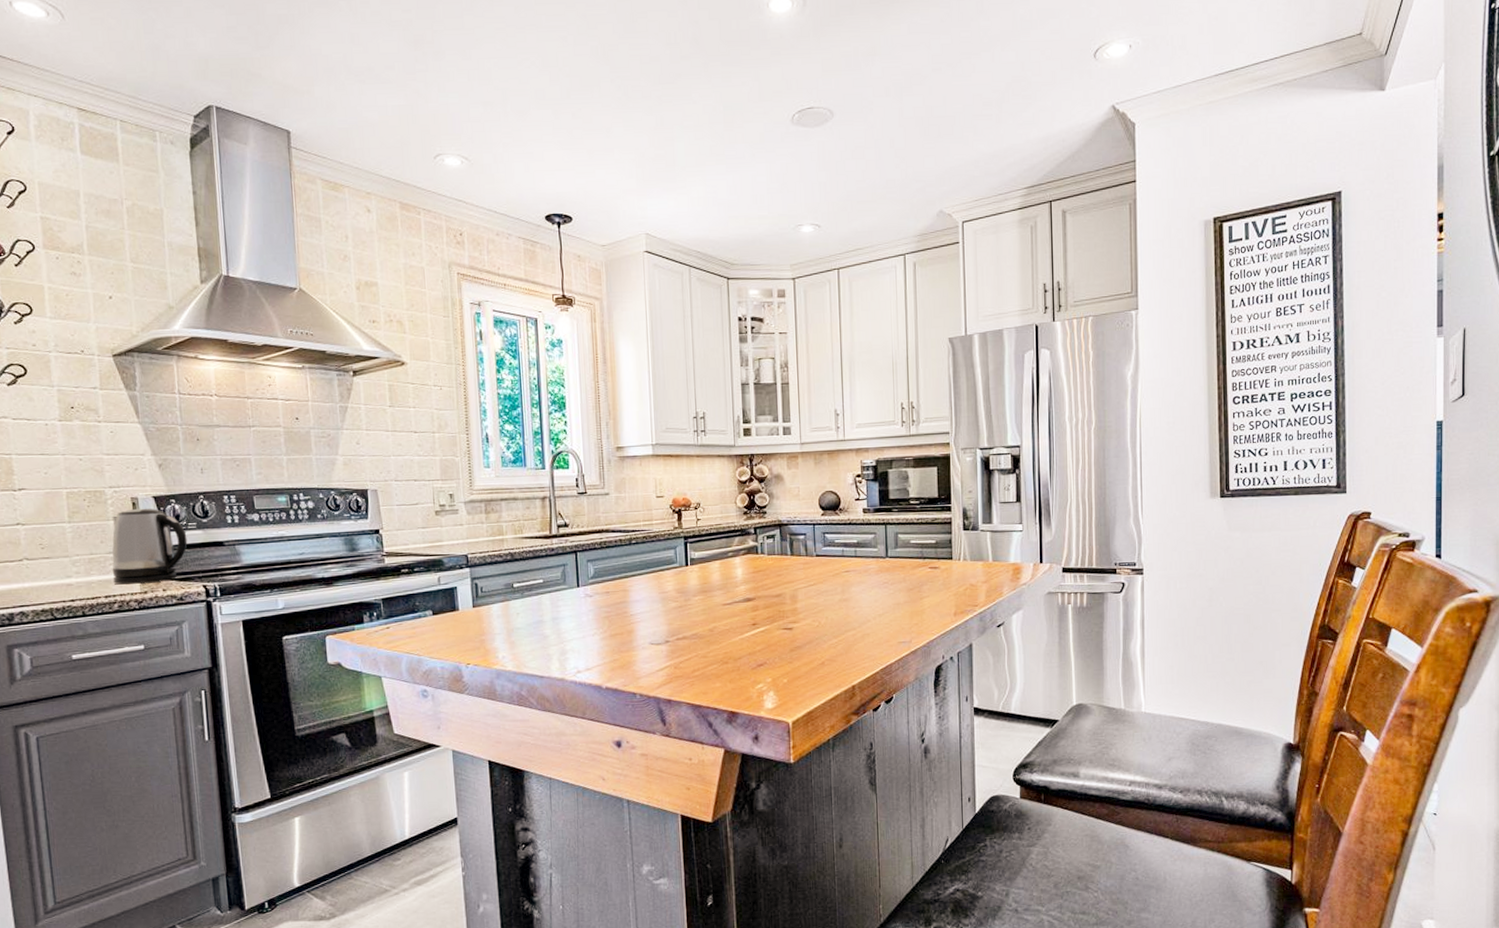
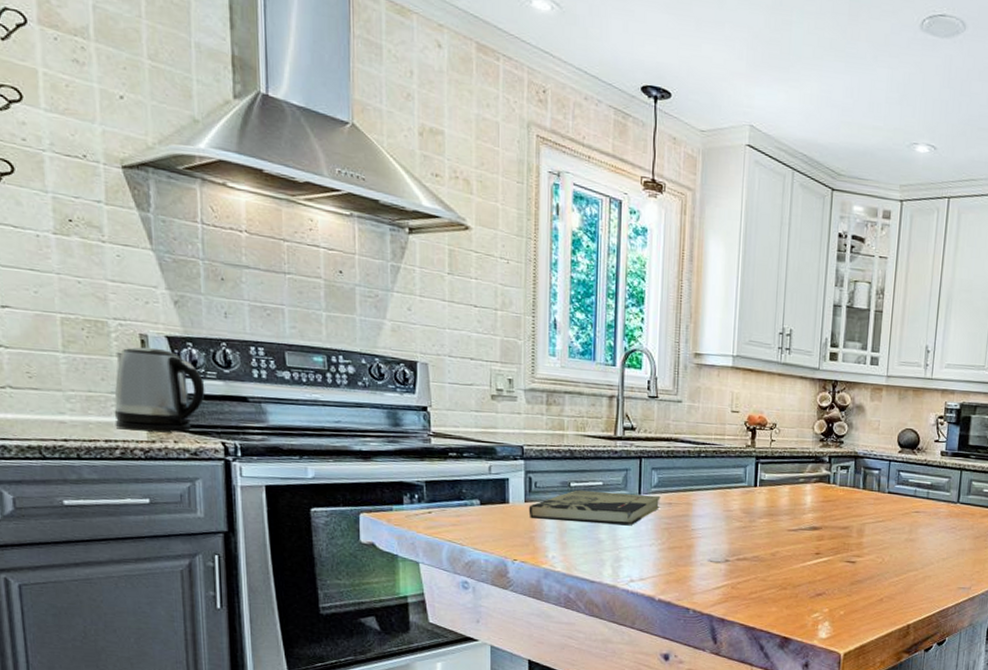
book: none [477,586,599,623] -> present [528,490,661,526]

